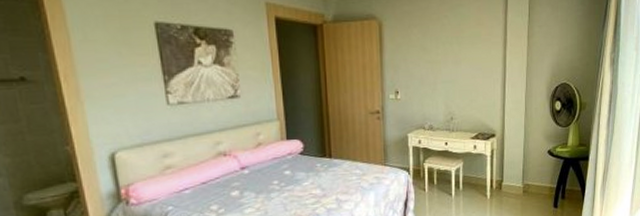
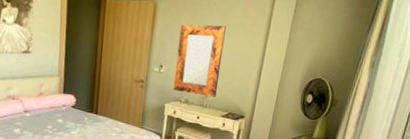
home mirror: none [412,39,462,119] -> present [173,24,226,97]

